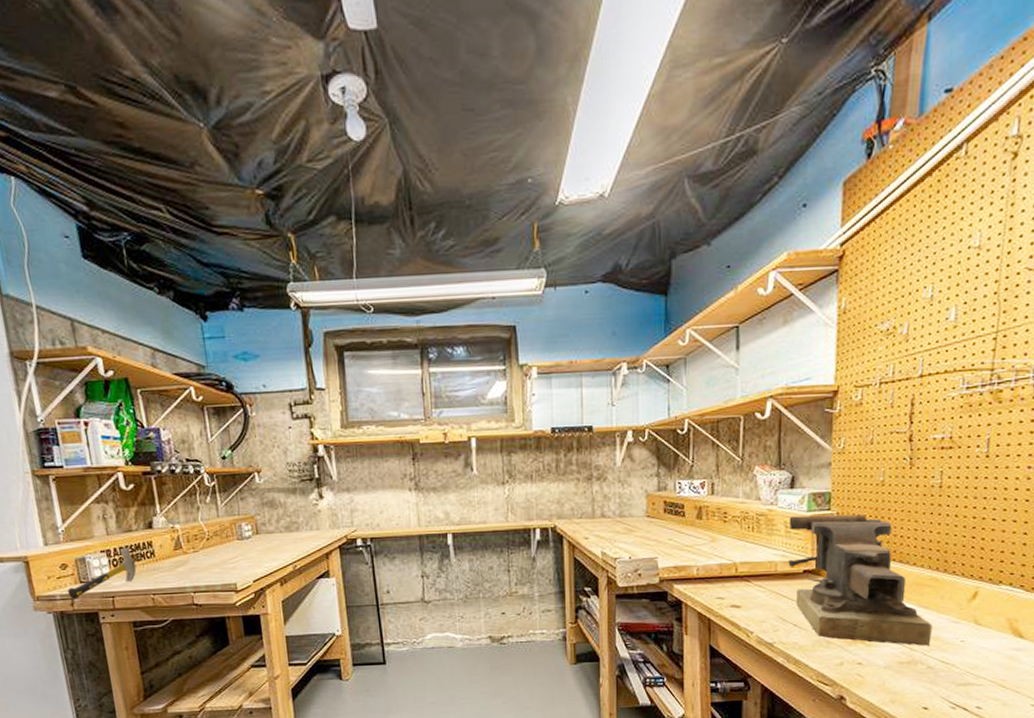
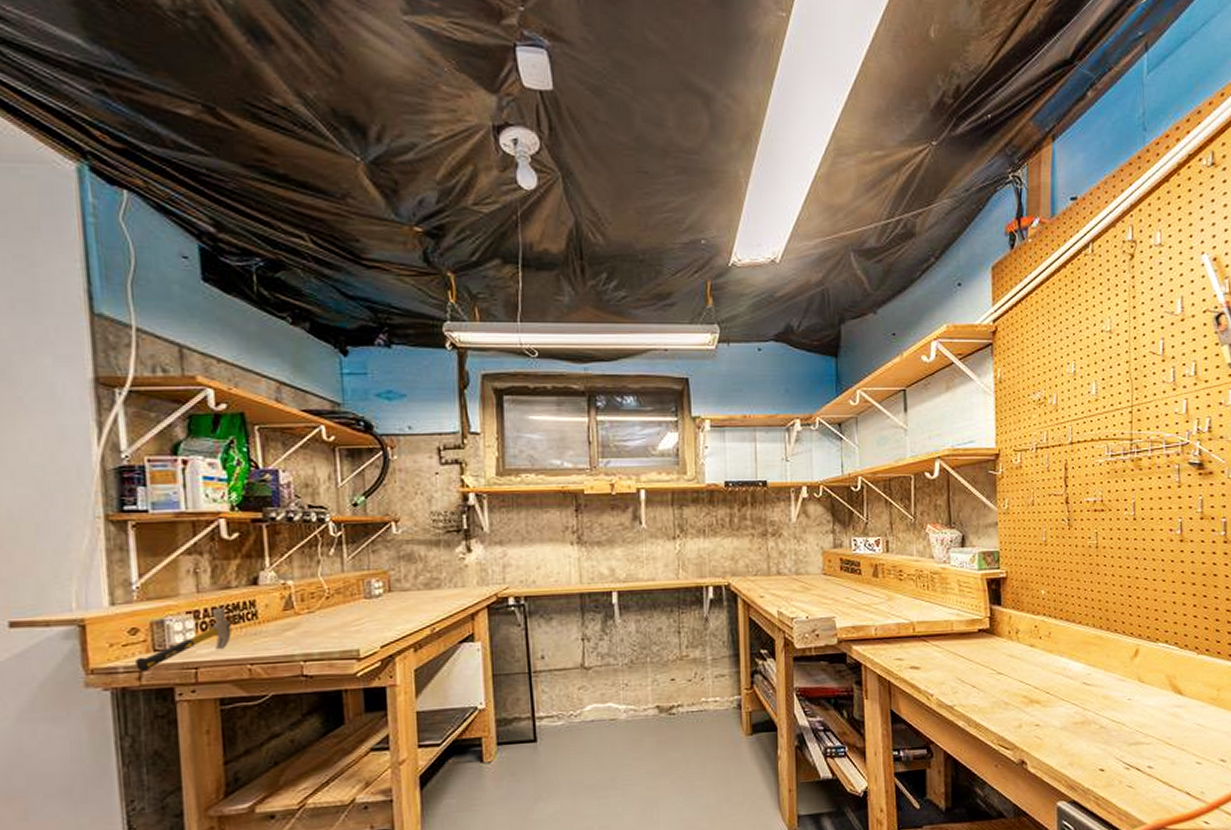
bench vise: present [788,514,933,646] -> none [961,573,1101,705]

